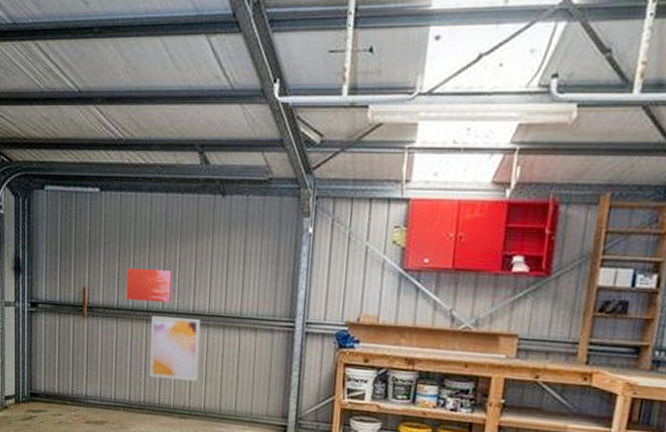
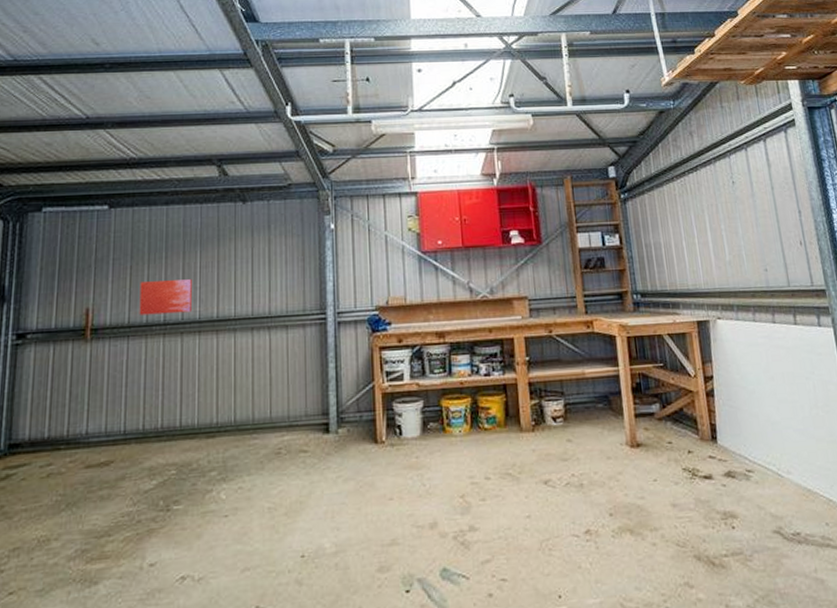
wall art: present [150,316,201,381] -> none [168,325,227,398]

